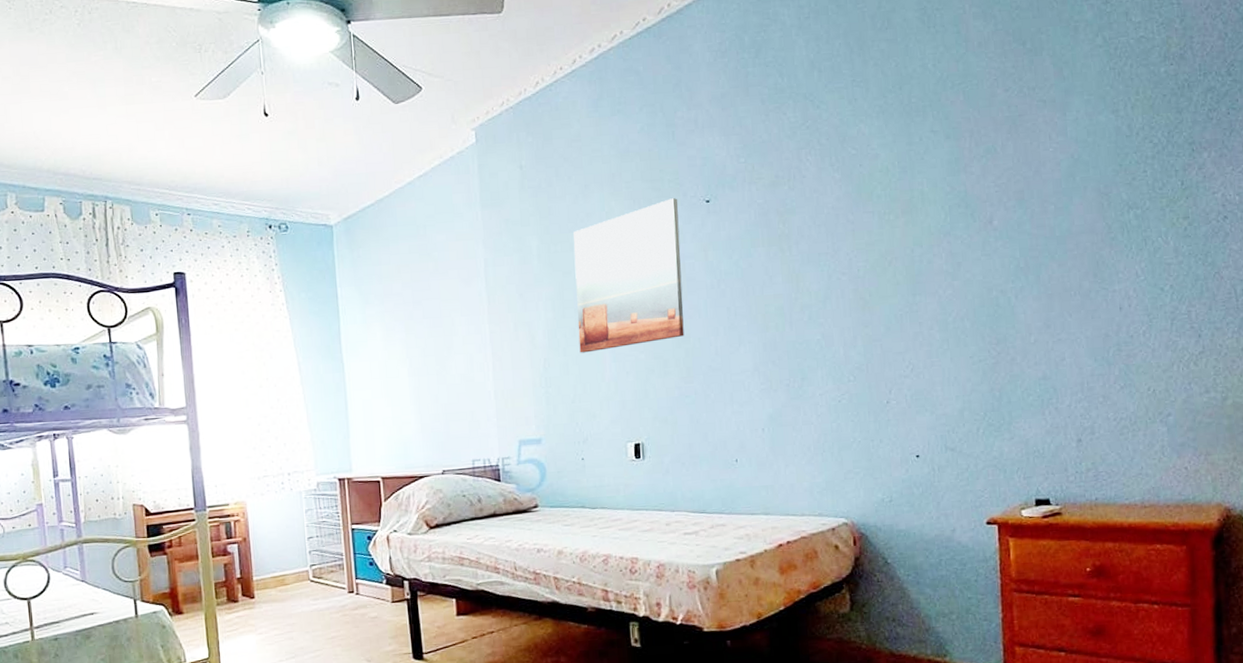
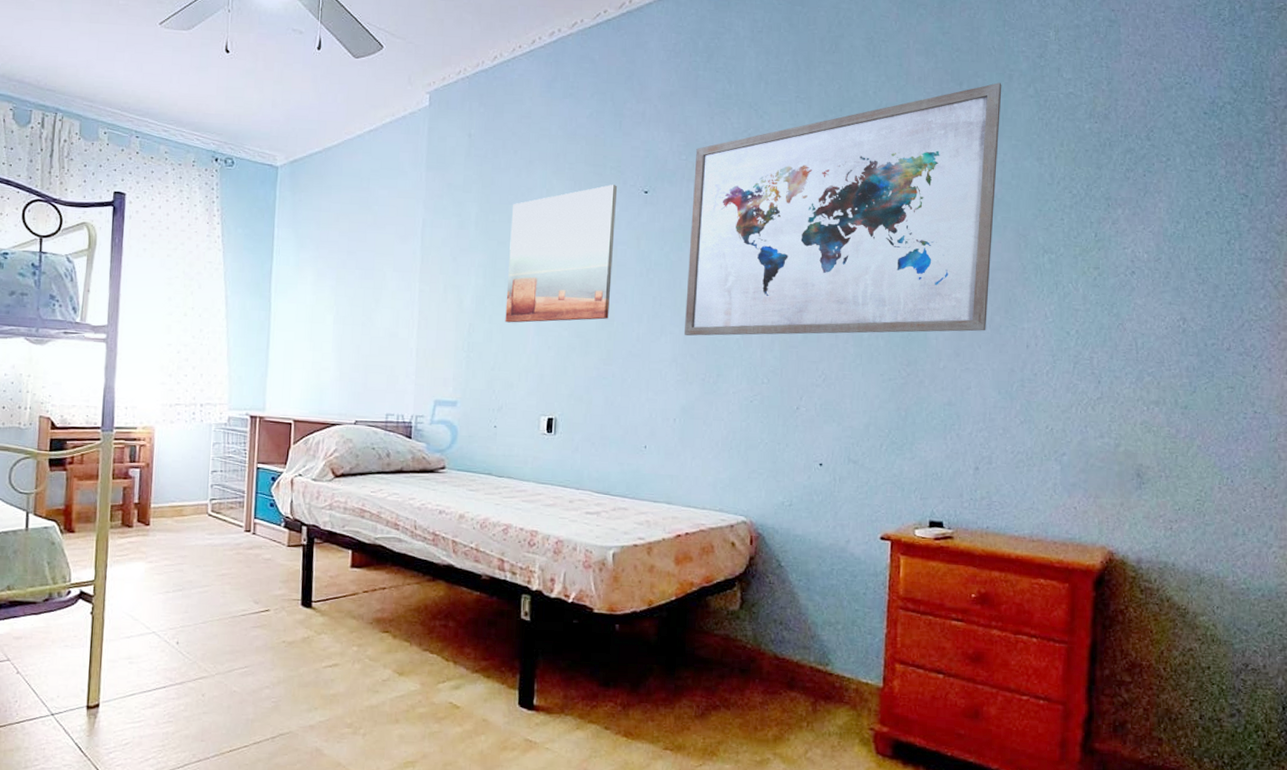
wall art: none [754,36,1076,343] -> present [683,83,1002,336]

